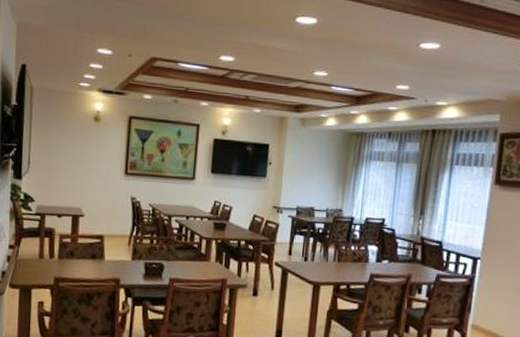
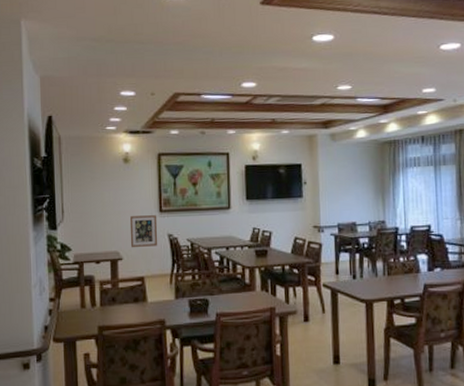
wall art: none [93,175,122,207] -> present [129,215,158,247]

